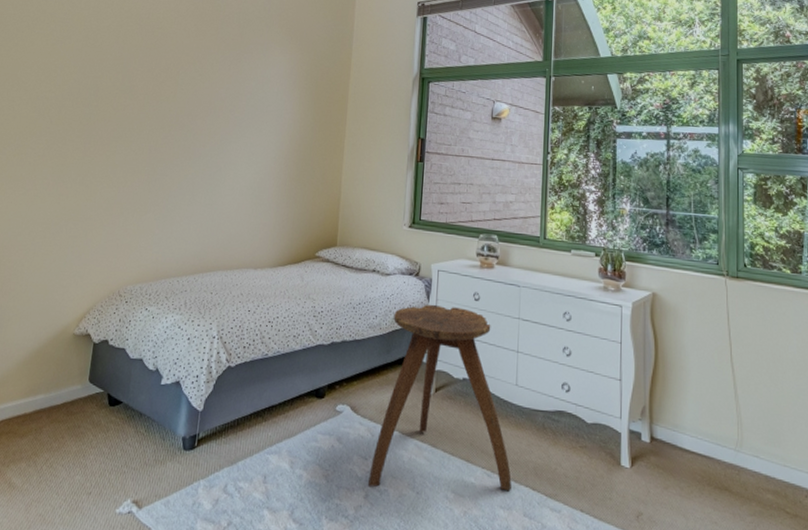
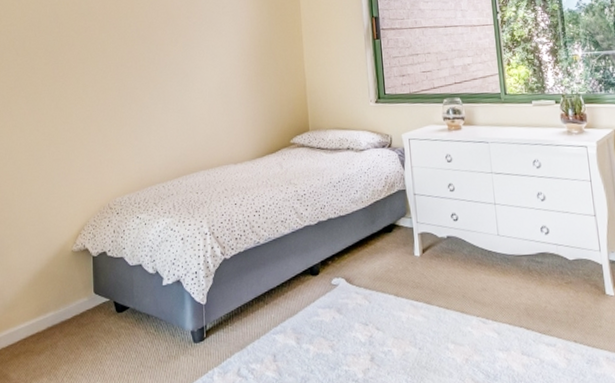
stool: present [367,304,512,490] -> none [371,171,507,351]

